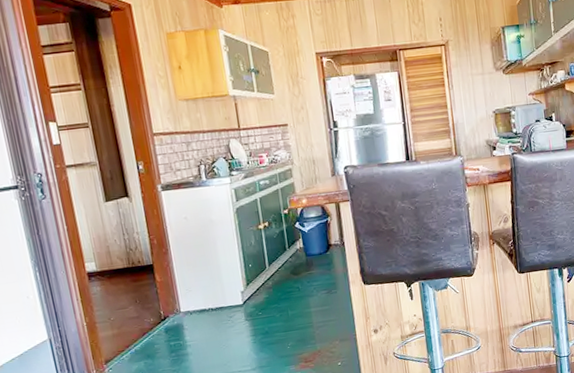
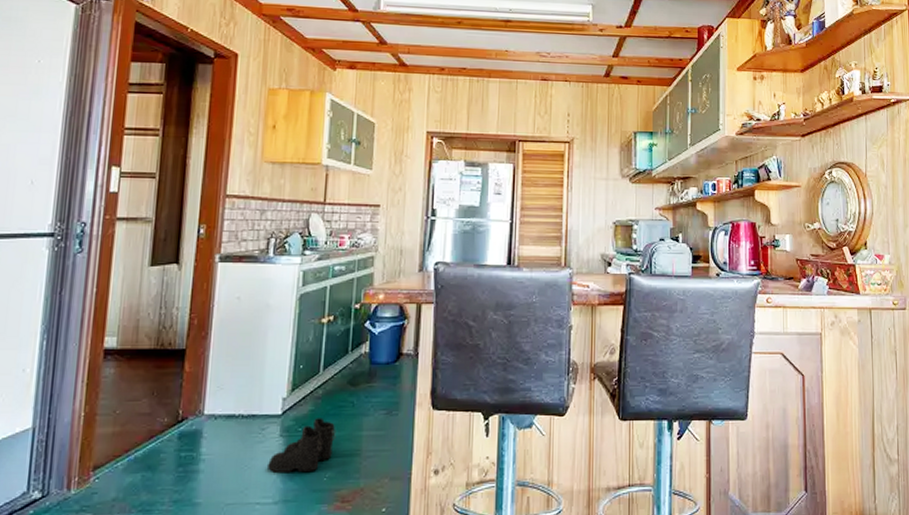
boots: none [240,302,291,348] -> present [266,418,336,474]

